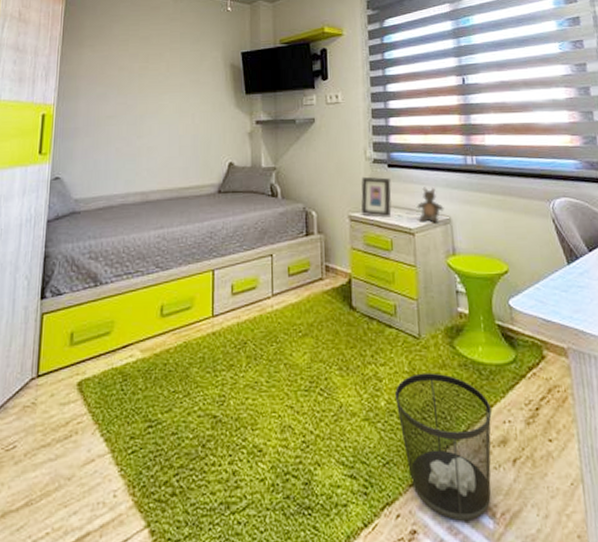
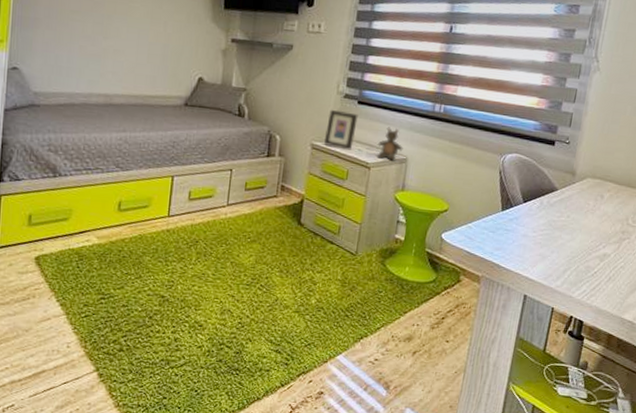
waste bin: present [394,372,492,521] -> none [324,282,405,389]

